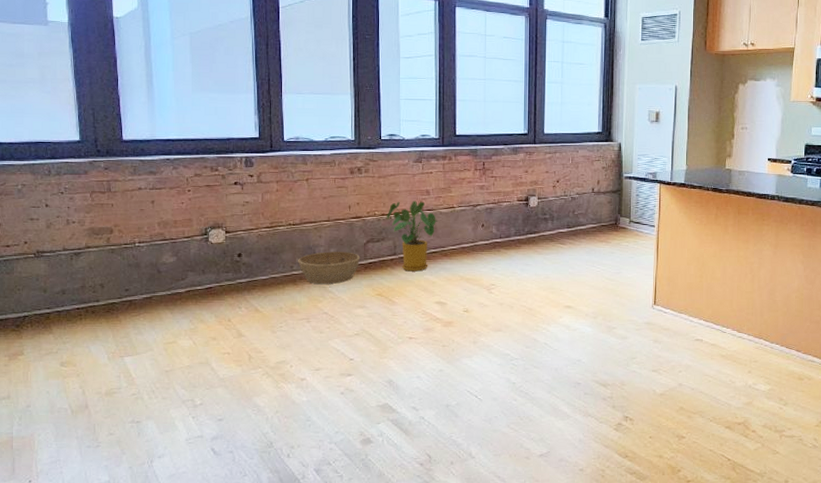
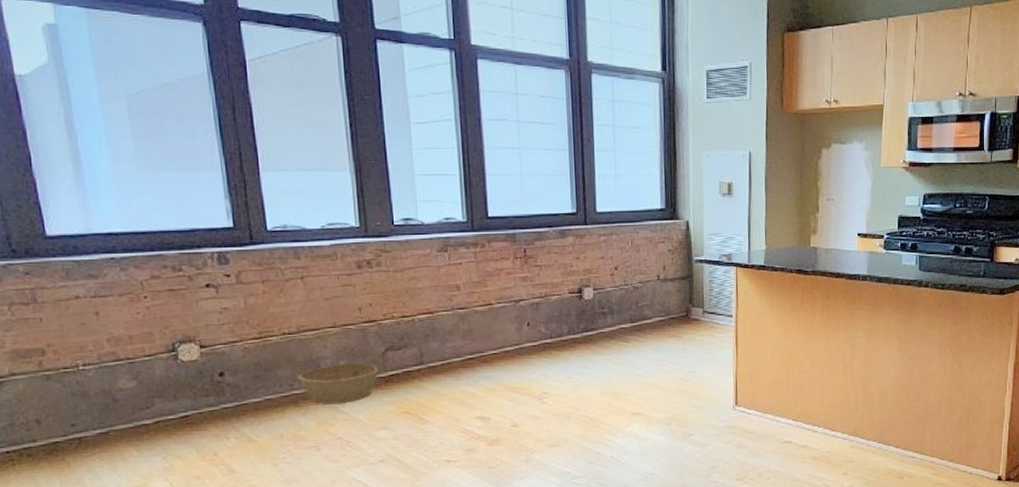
house plant: present [386,200,438,272] -> none [407,298,473,383]

